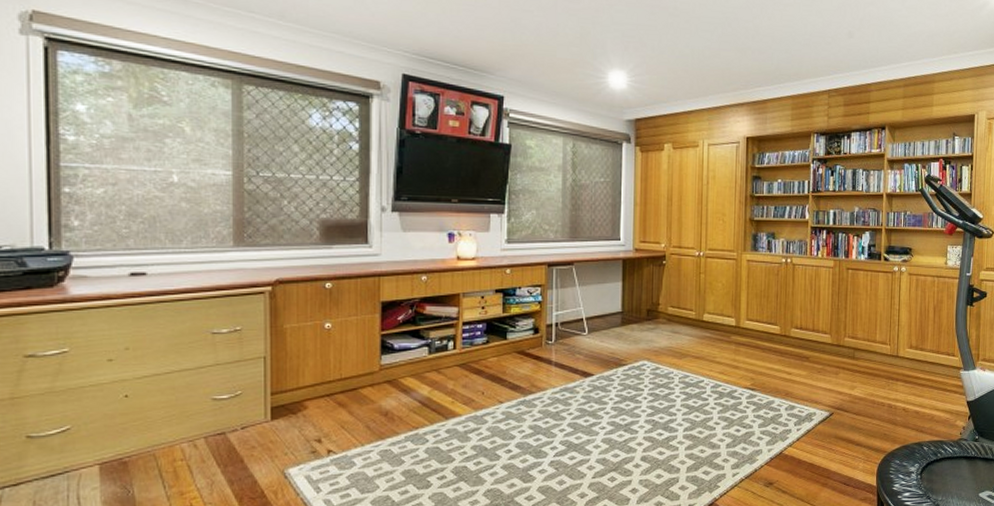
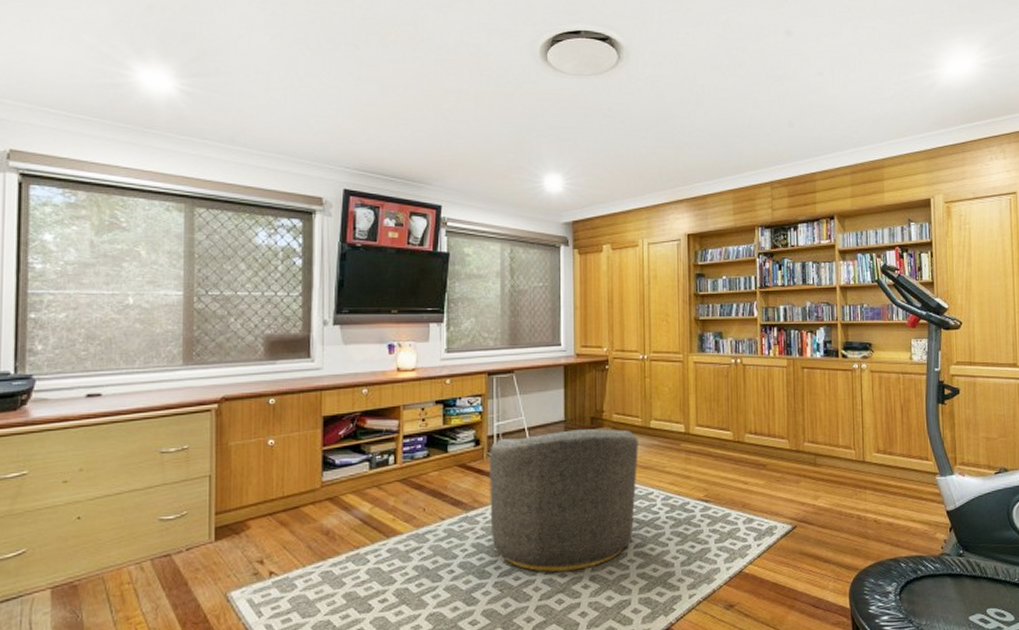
armchair: none [547,321,691,452] -> present [490,429,638,572]

